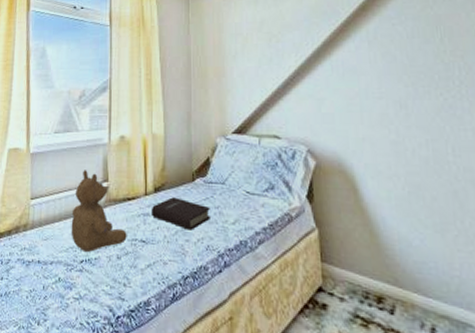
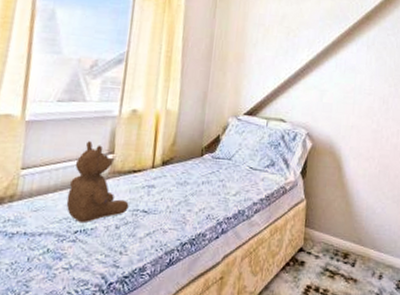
book: present [151,197,210,230] -> none [156,170,215,201]

